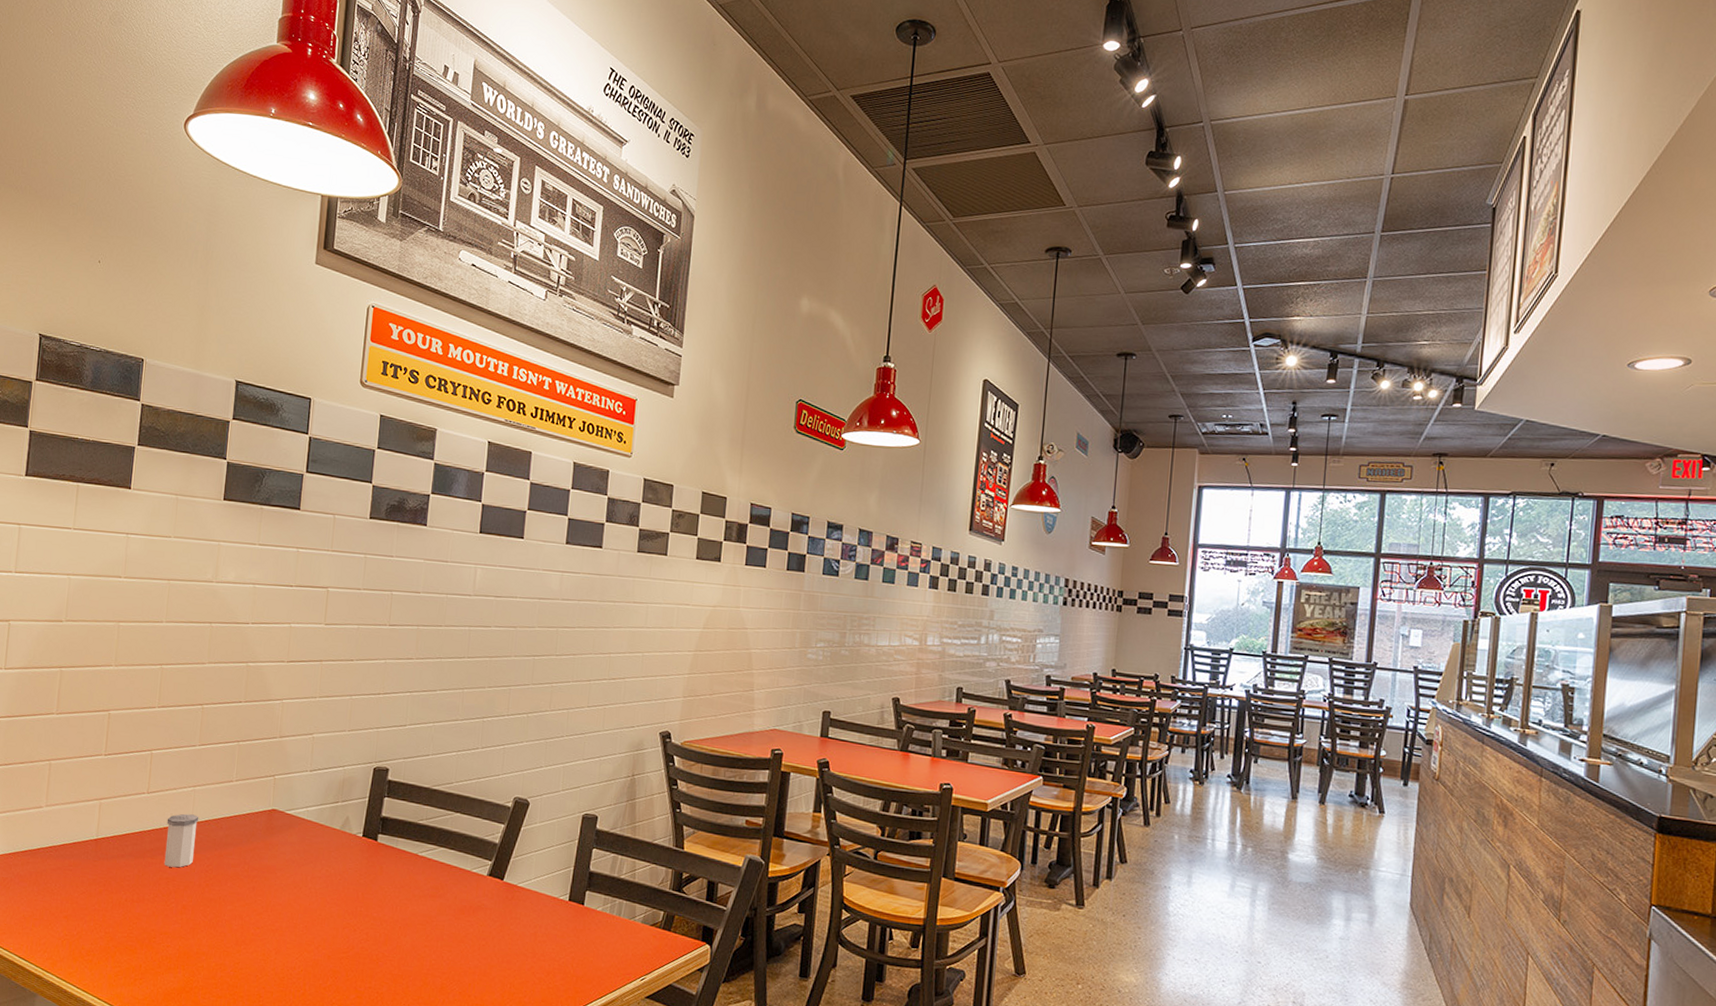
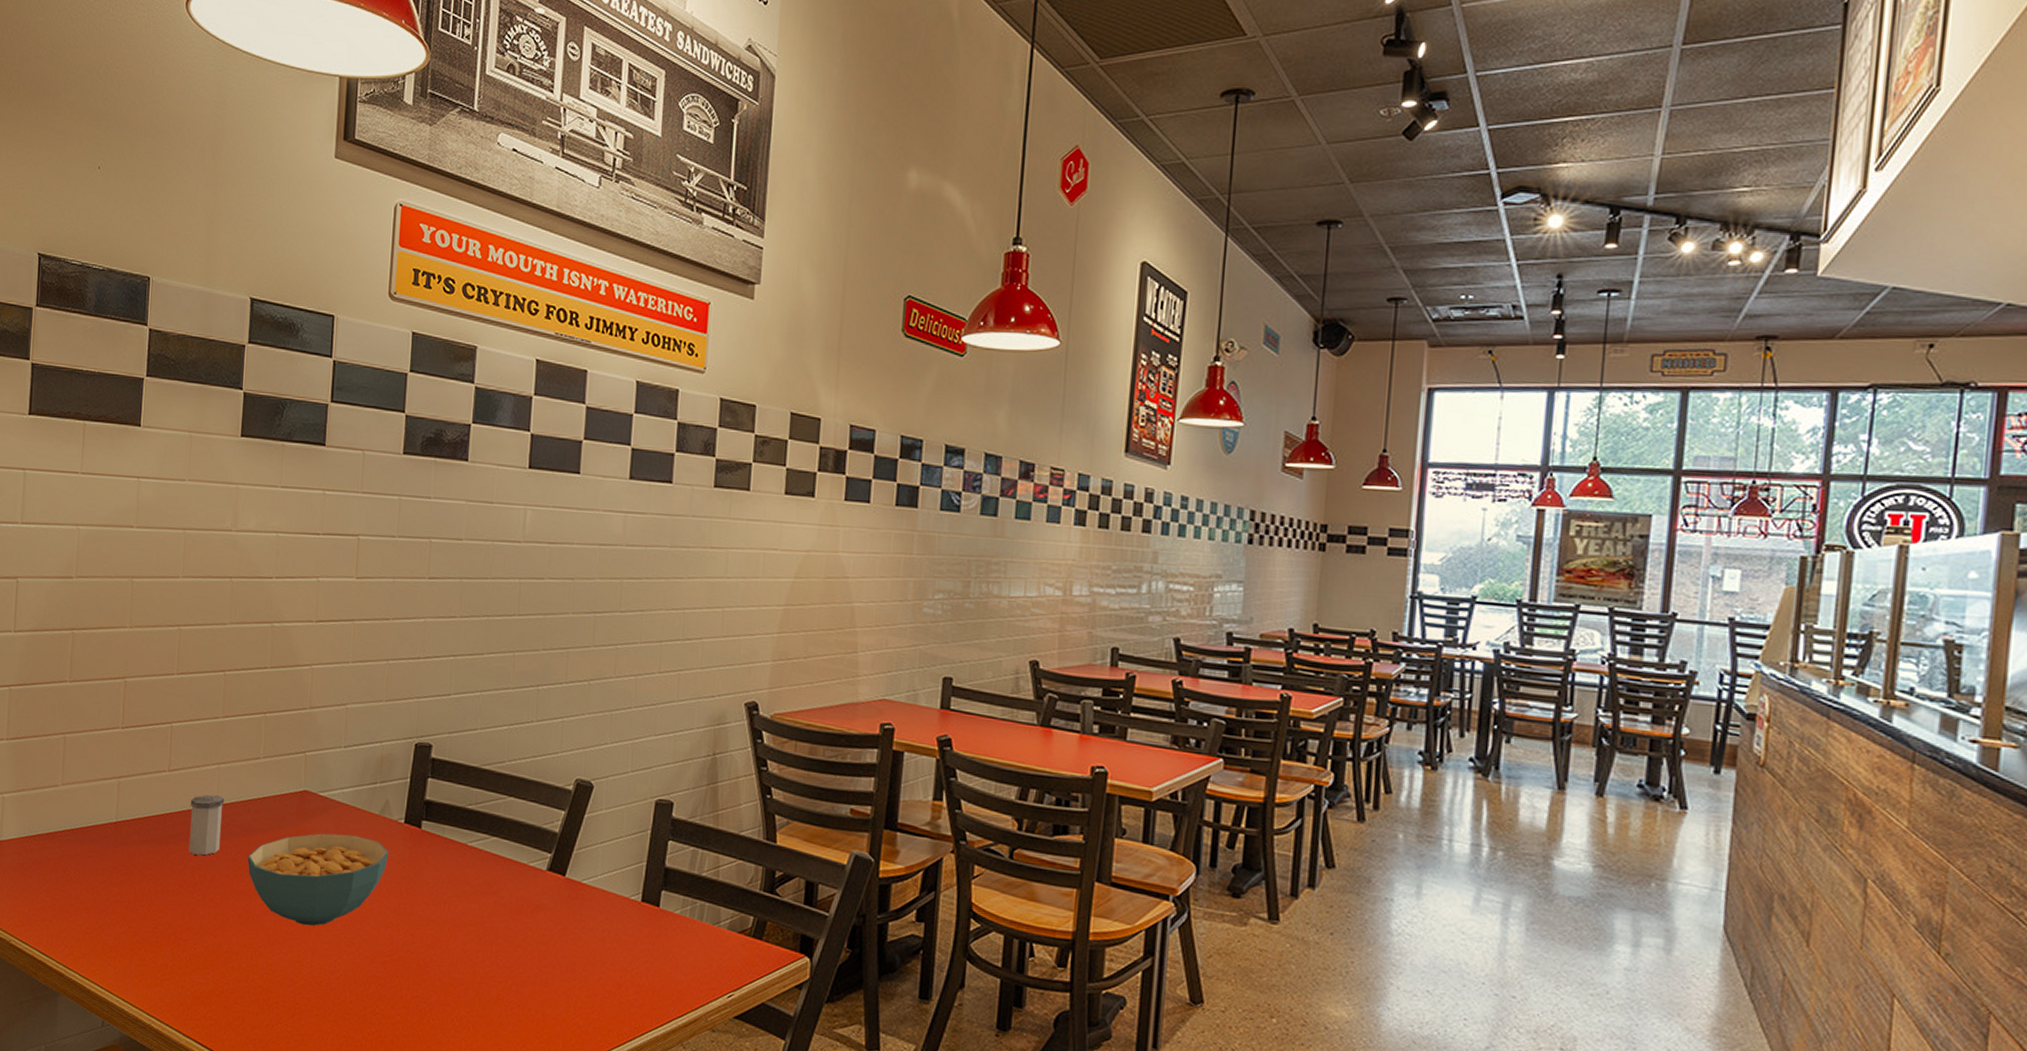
cereal bowl: none [218,846,348,928] -> present [247,833,389,926]

